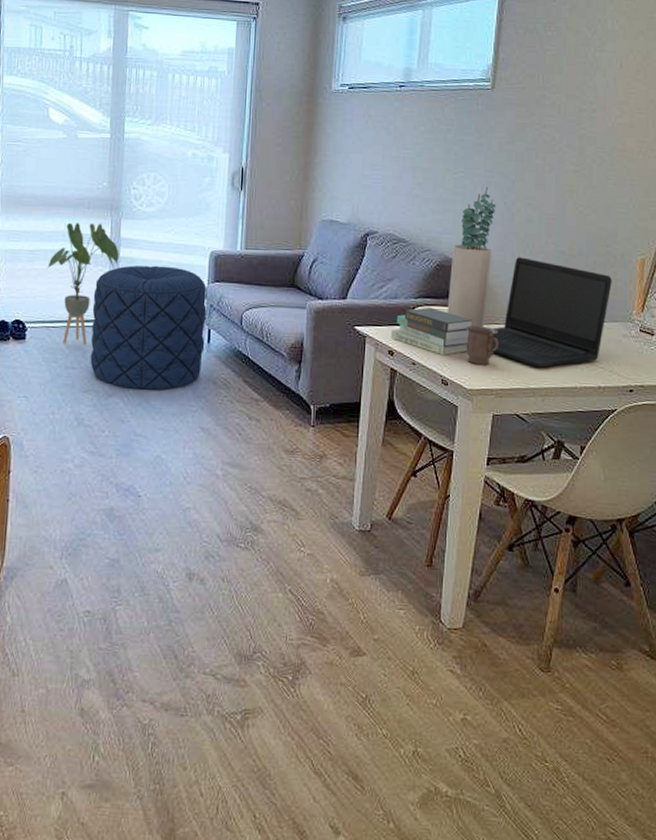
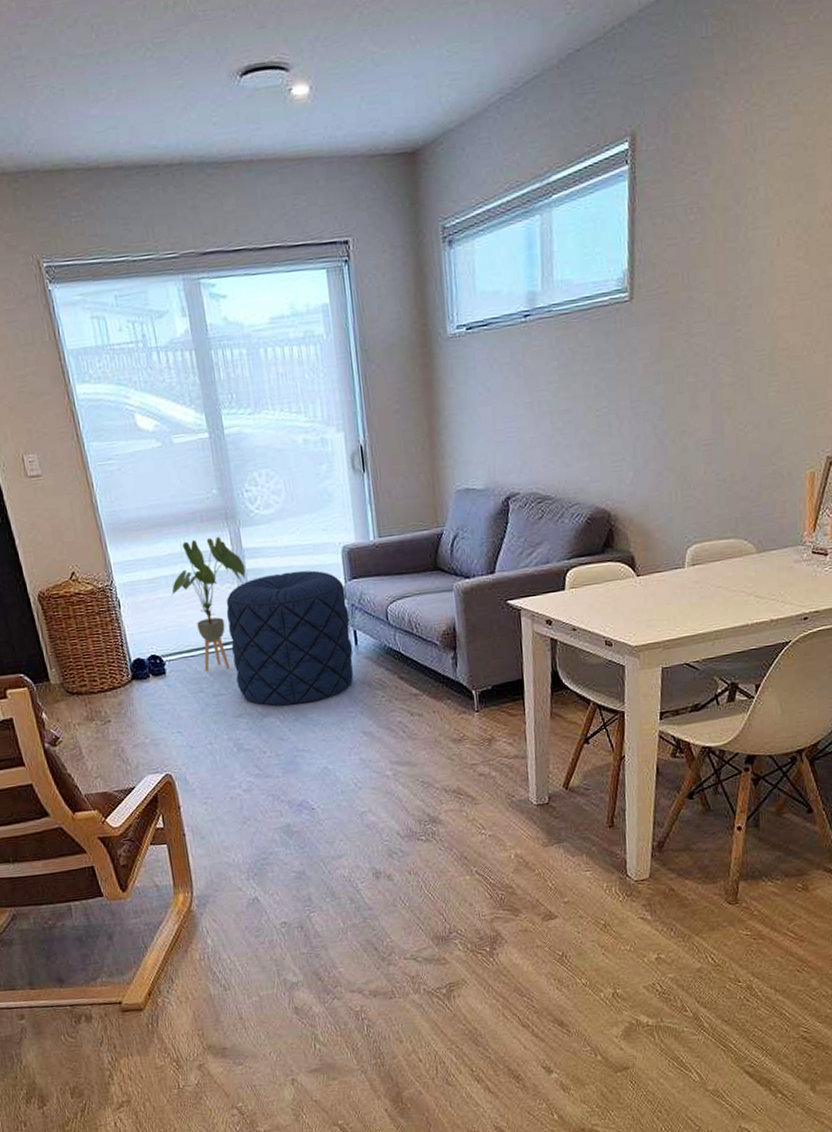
books: present [390,307,473,356] -> none [546,566,633,616]
vase: present [447,187,496,328] -> none [603,419,647,580]
mug: present [466,326,499,365] -> none [626,576,662,619]
laptop: present [492,257,612,368] -> none [654,493,780,611]

